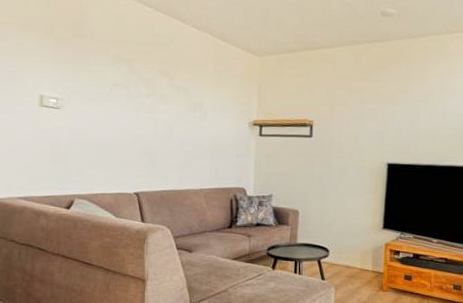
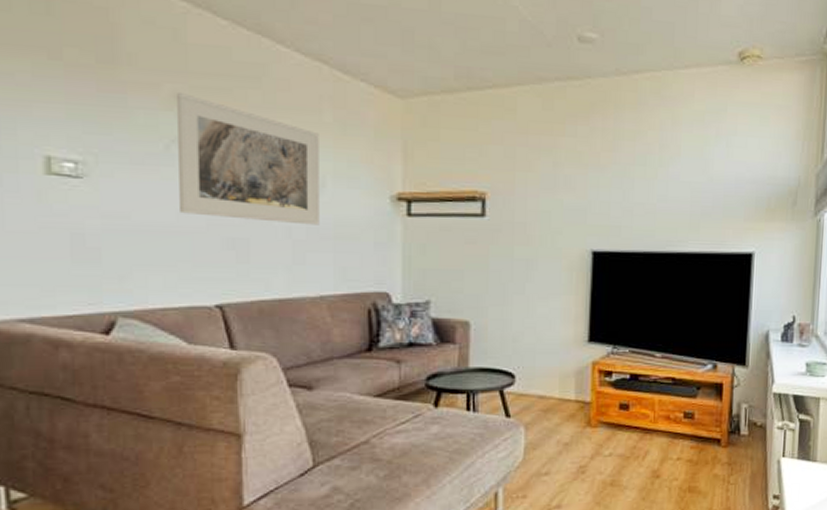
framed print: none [116,55,204,141] -> present [177,93,320,225]

